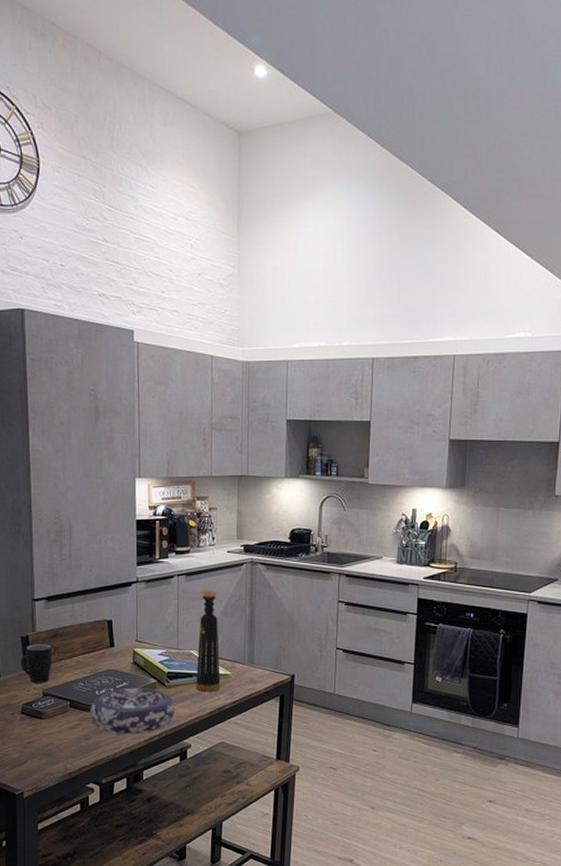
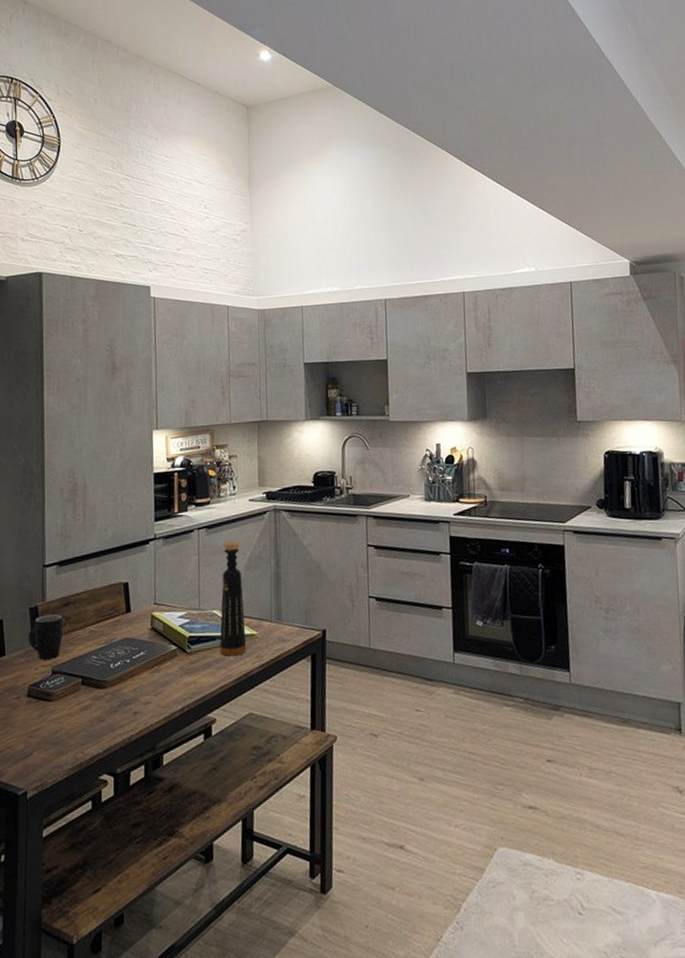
decorative bowl: present [89,687,175,735] -> none [103,656,198,713]

